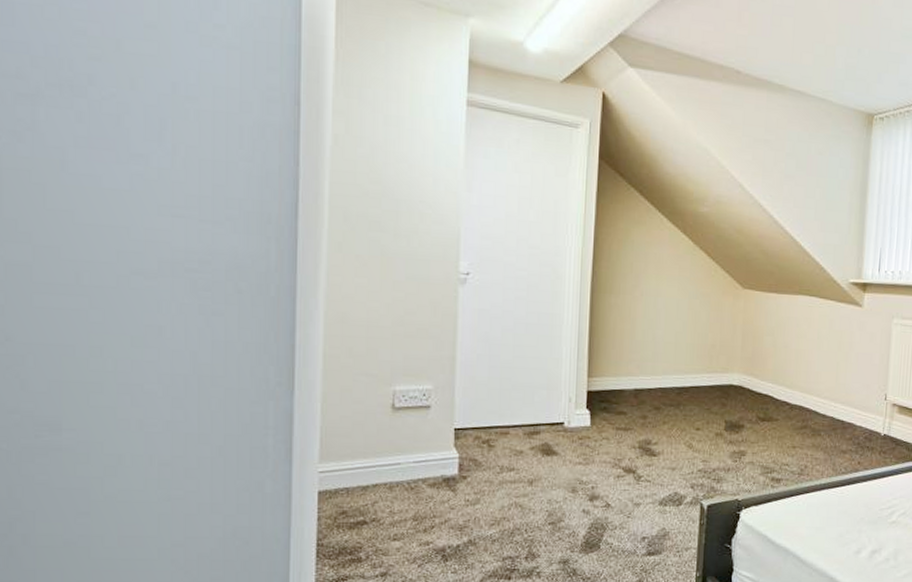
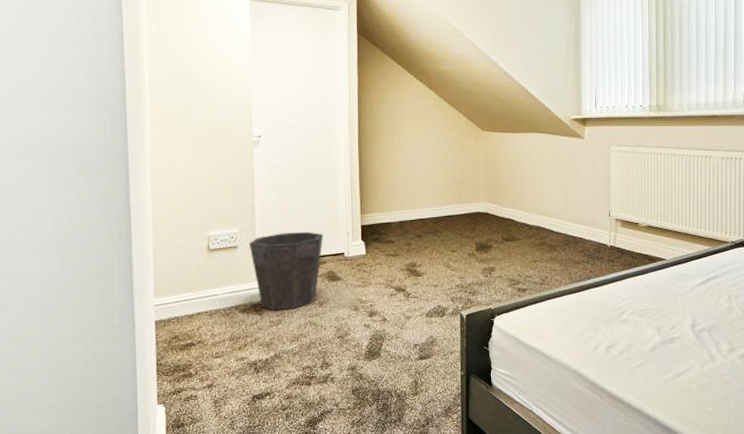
waste bin: none [445,393,540,487] -> present [249,231,324,310]

